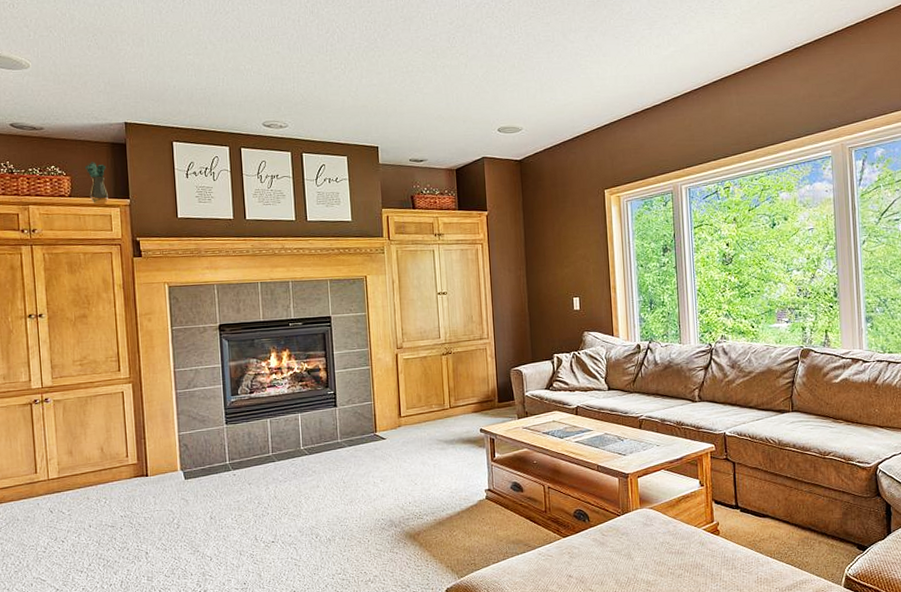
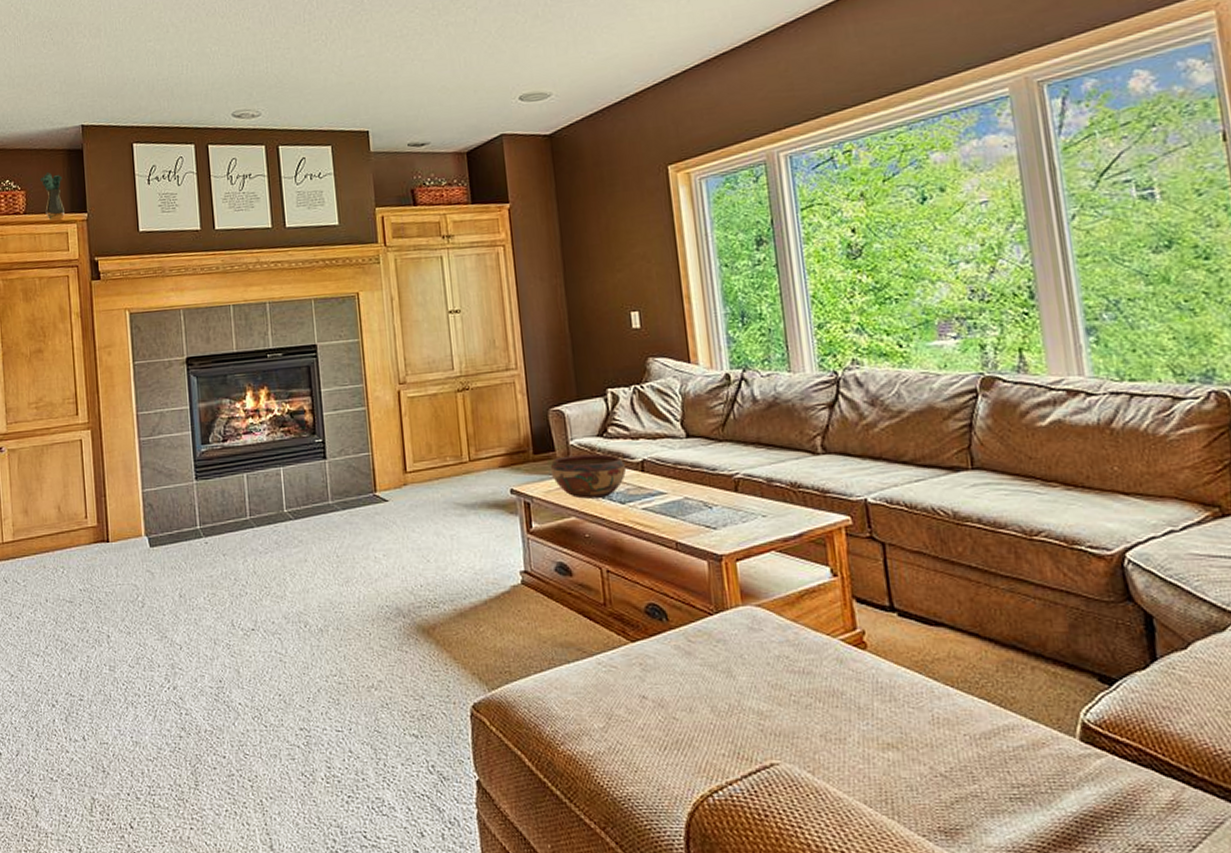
decorative bowl: none [510,402,565,435] -> present [550,454,627,499]

